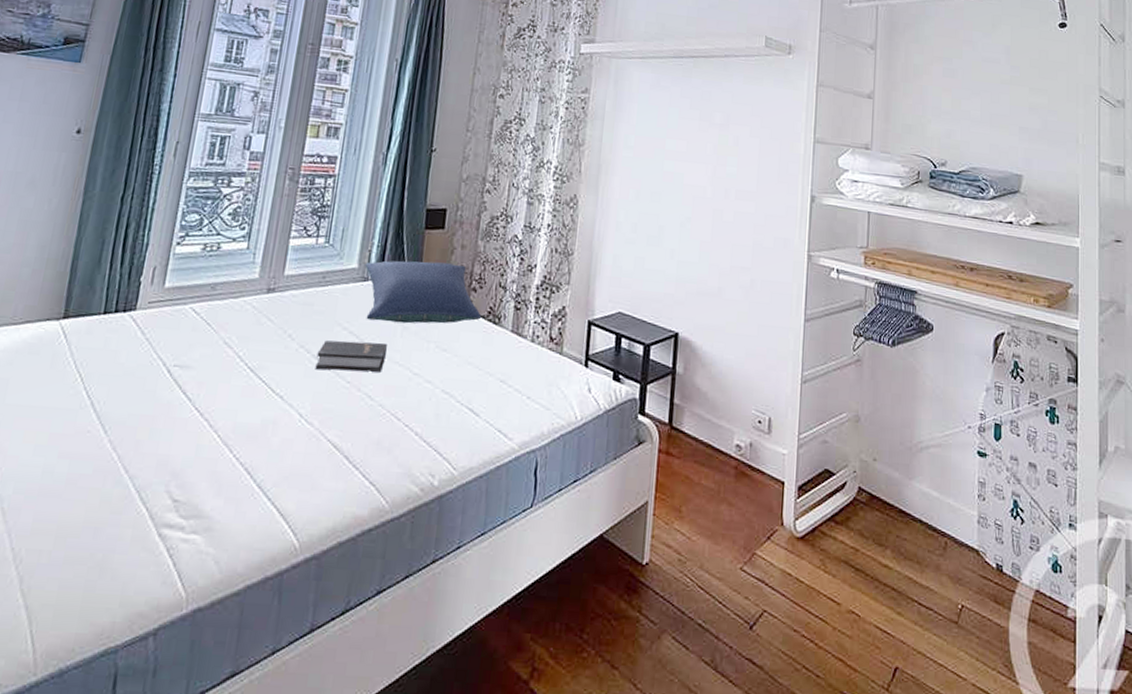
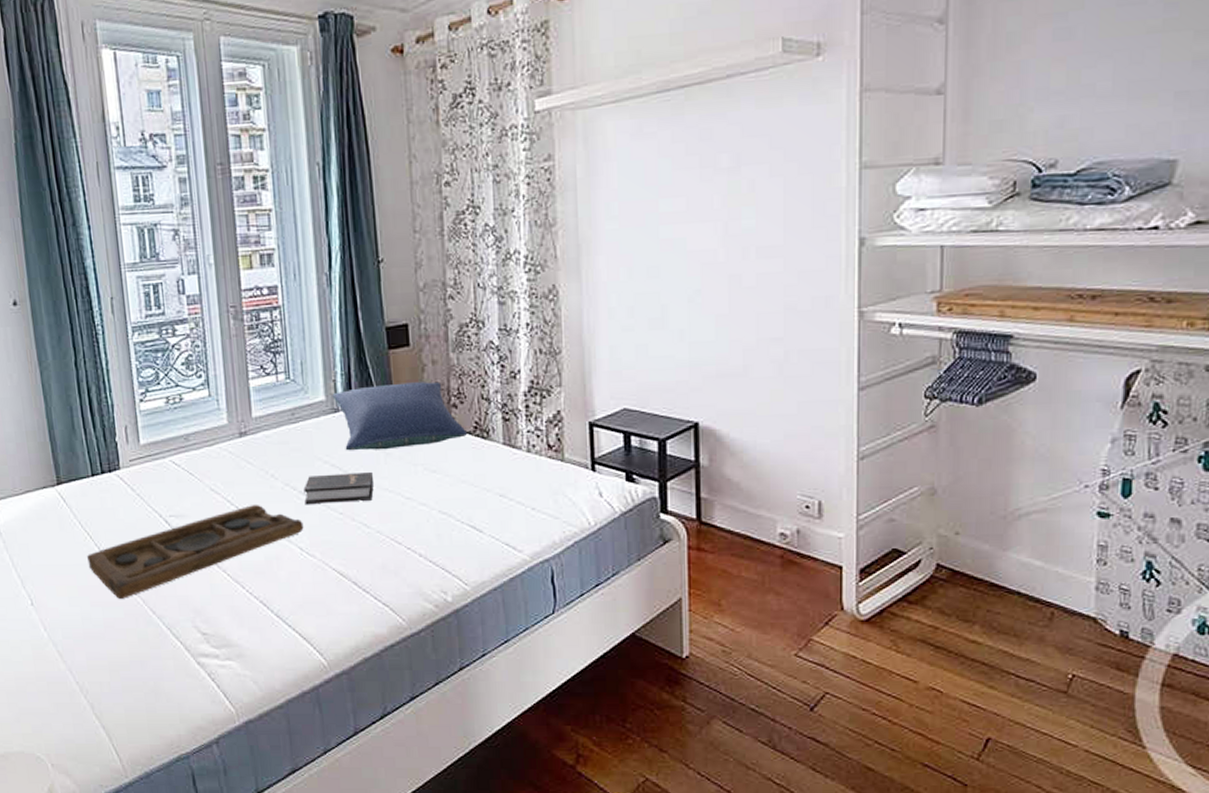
decorative tray: none [69,362,309,452] -> present [87,504,304,599]

